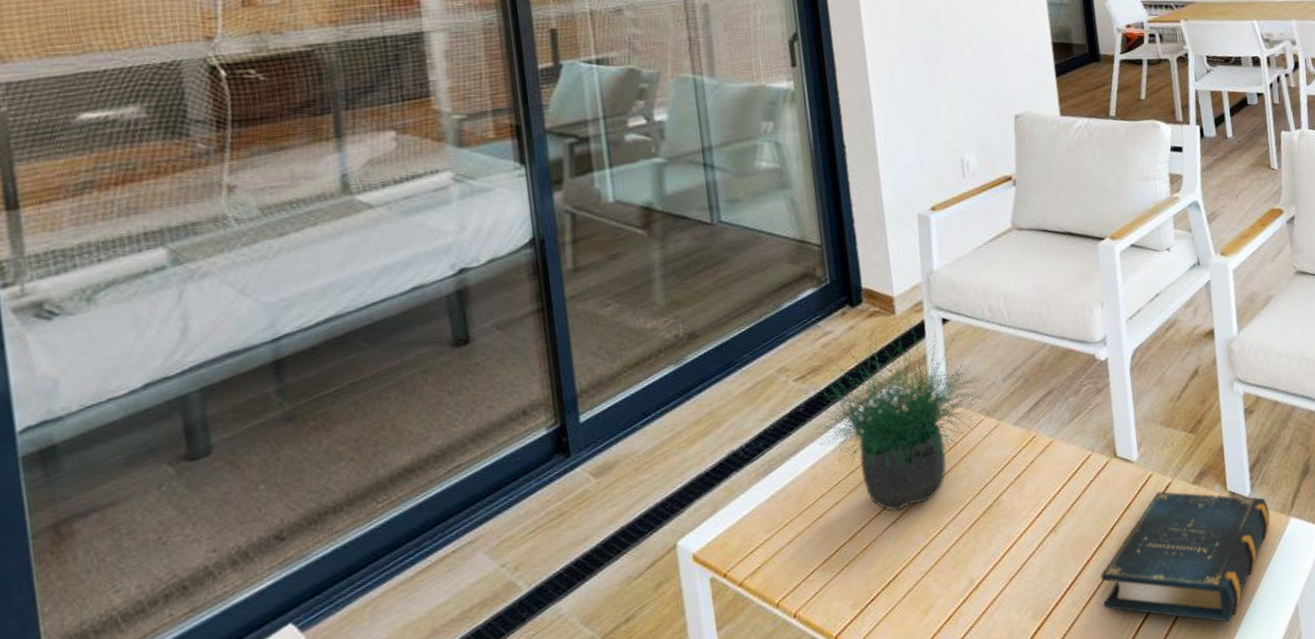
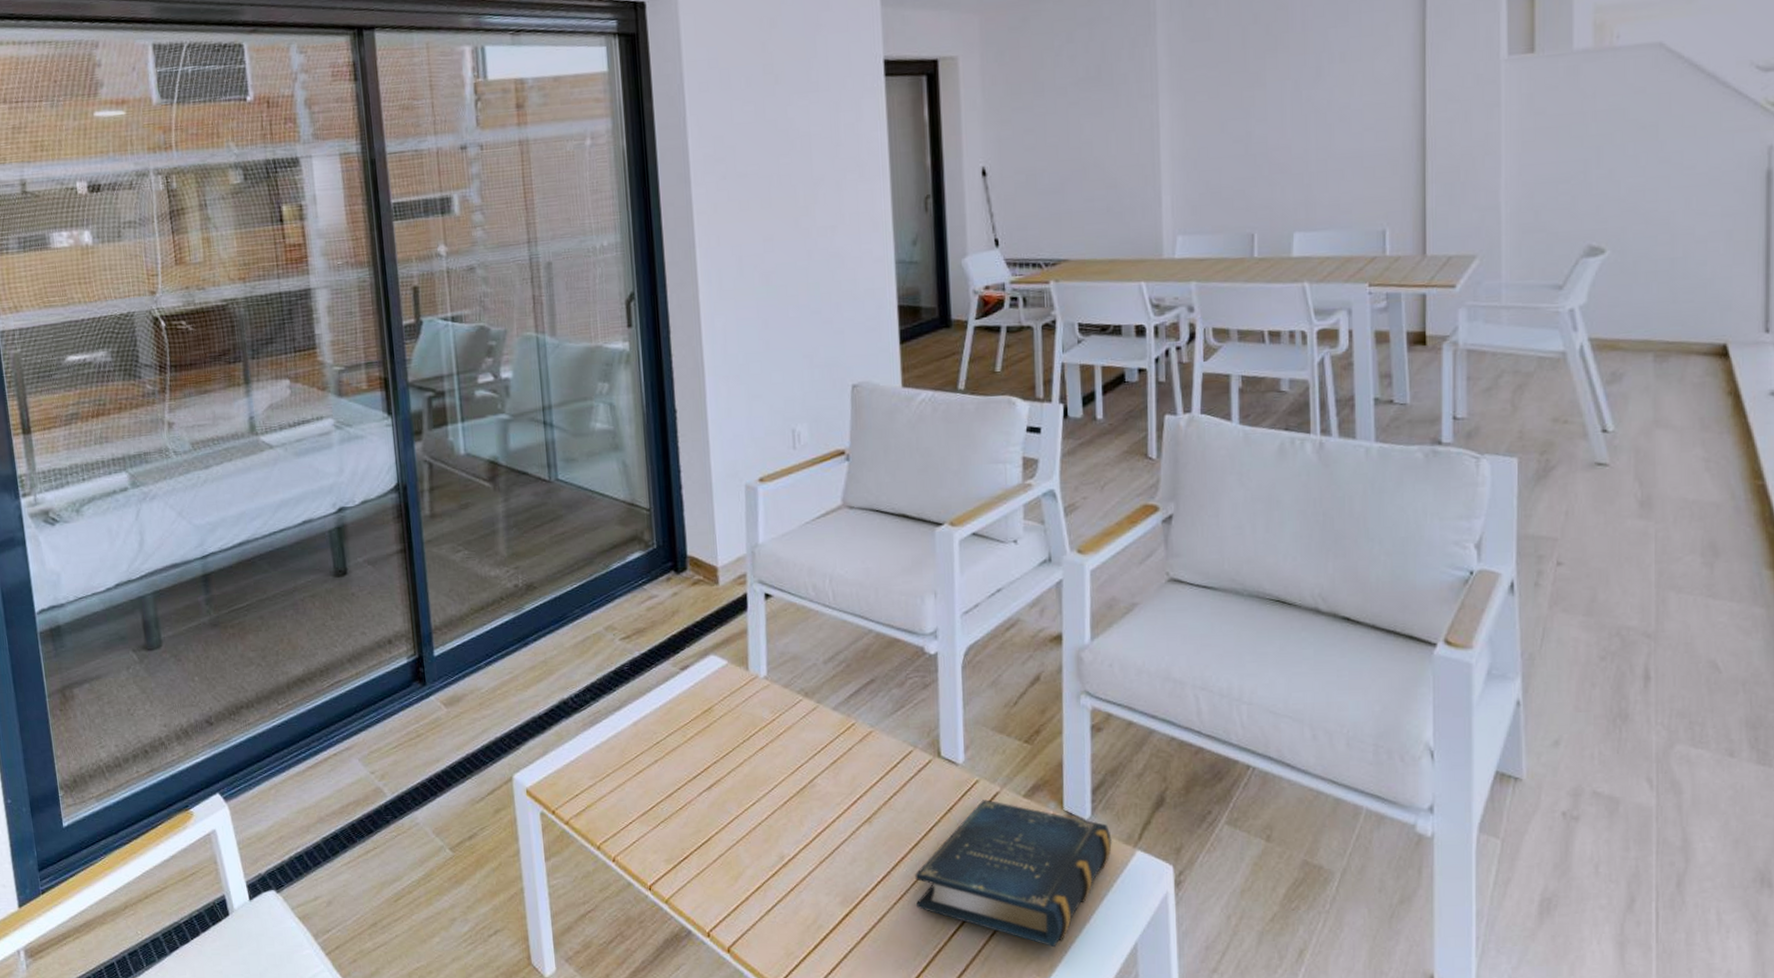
potted plant: present [807,316,986,511] -> none [631,588,806,777]

